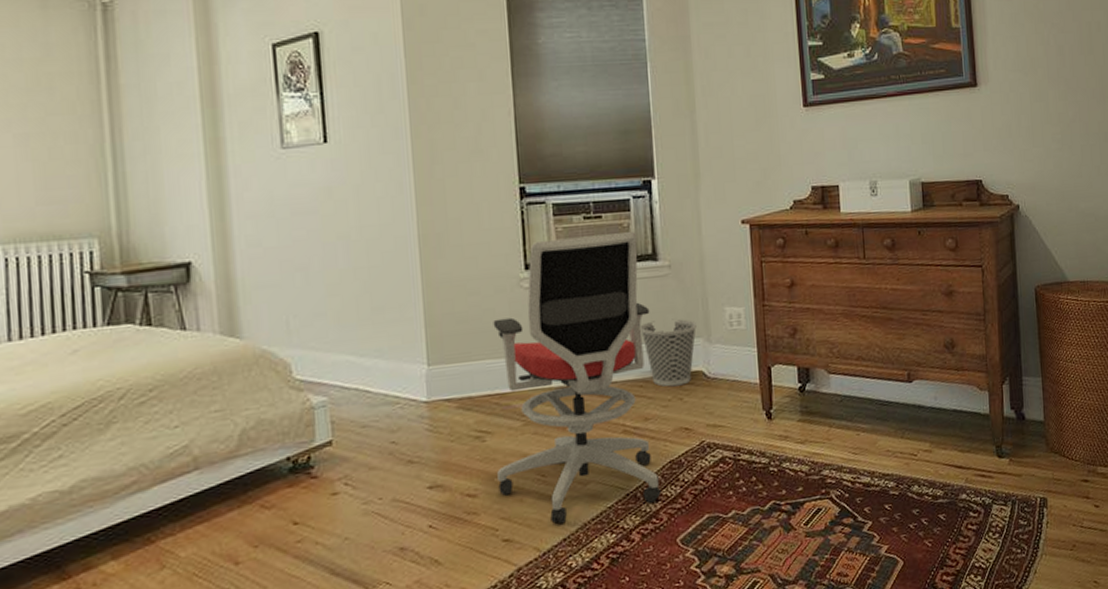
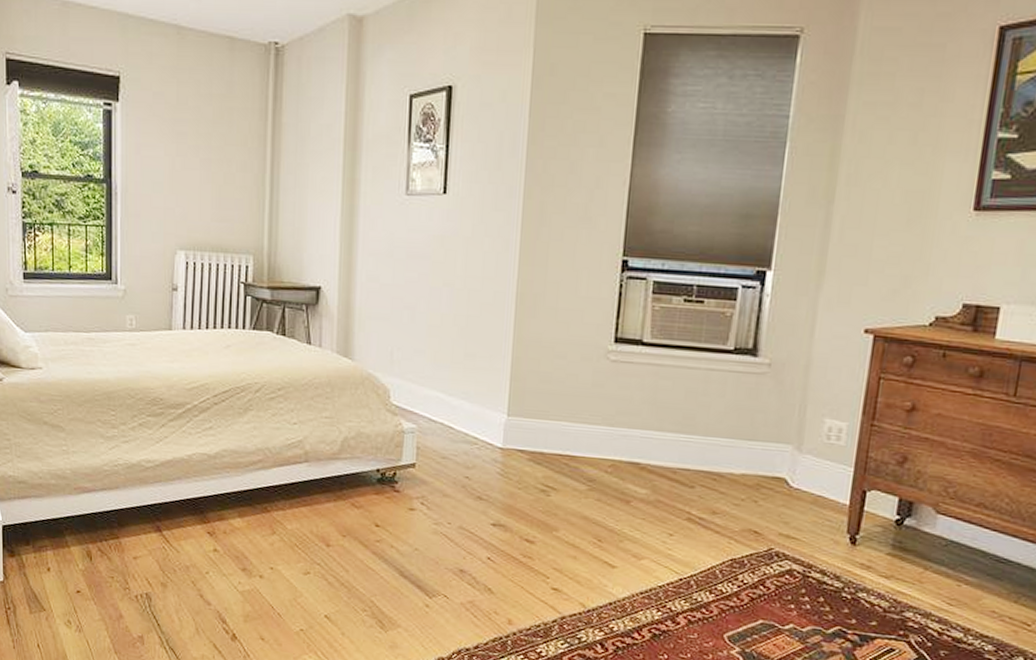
office chair: present [493,232,661,524] -> none [555,316,739,594]
wastebasket: present [640,318,696,387] -> none [724,417,788,489]

